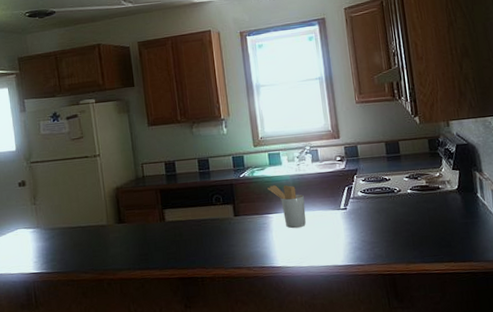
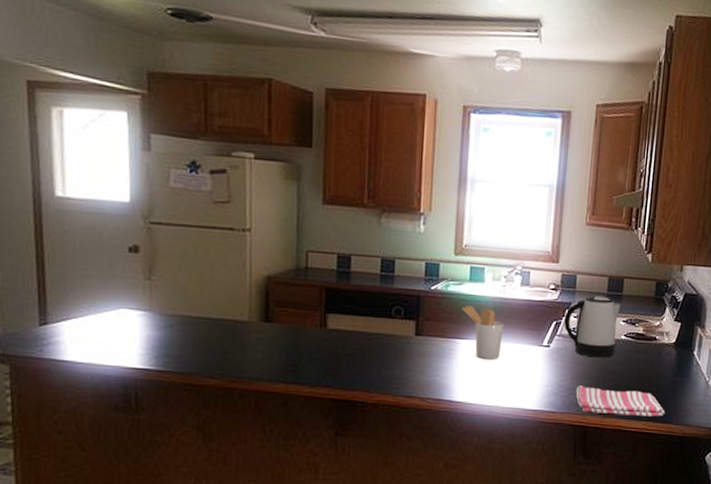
kettle: none [354,159,405,213] -> present [564,296,620,358]
dish towel: none [377,236,464,262] -> present [576,385,665,417]

